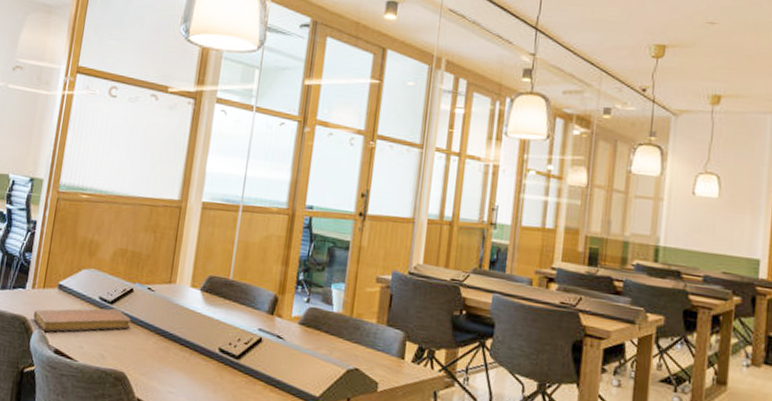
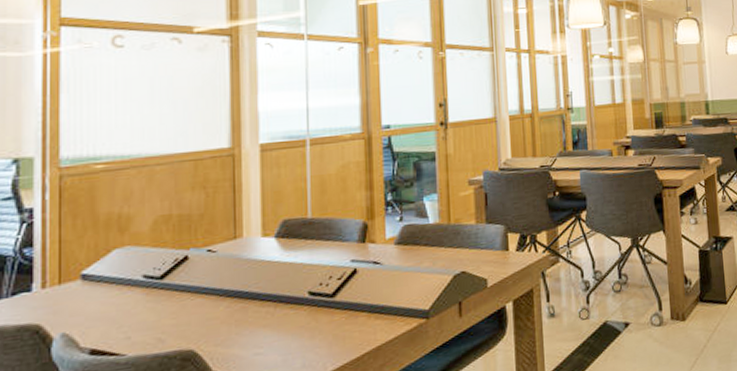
notebook: present [33,308,132,332] -> none [51,282,192,334]

